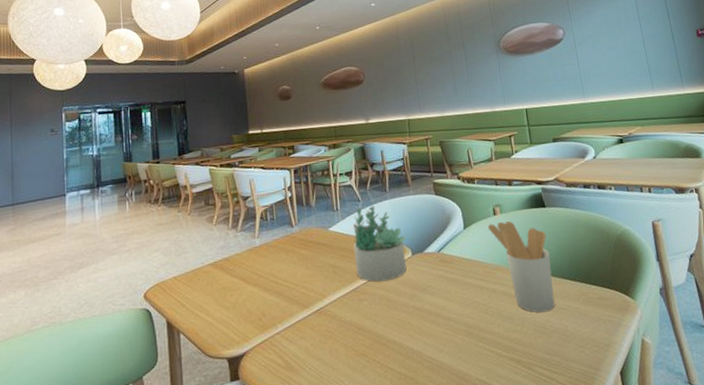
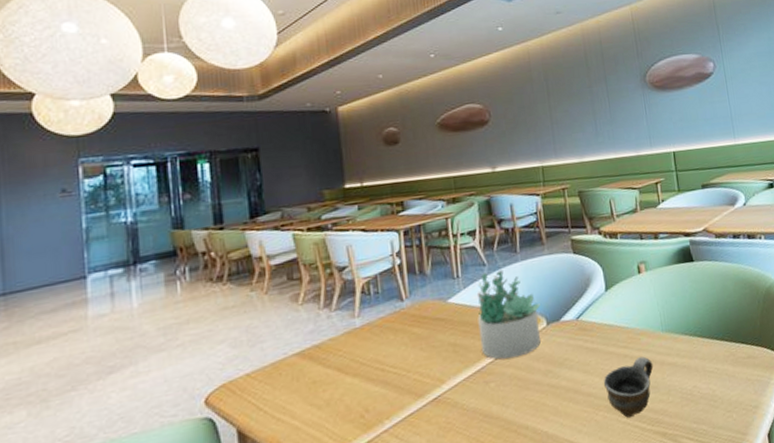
cup: none [462,289,508,343] -> present [603,356,654,418]
utensil holder: present [487,221,555,313] -> none [631,279,703,379]

